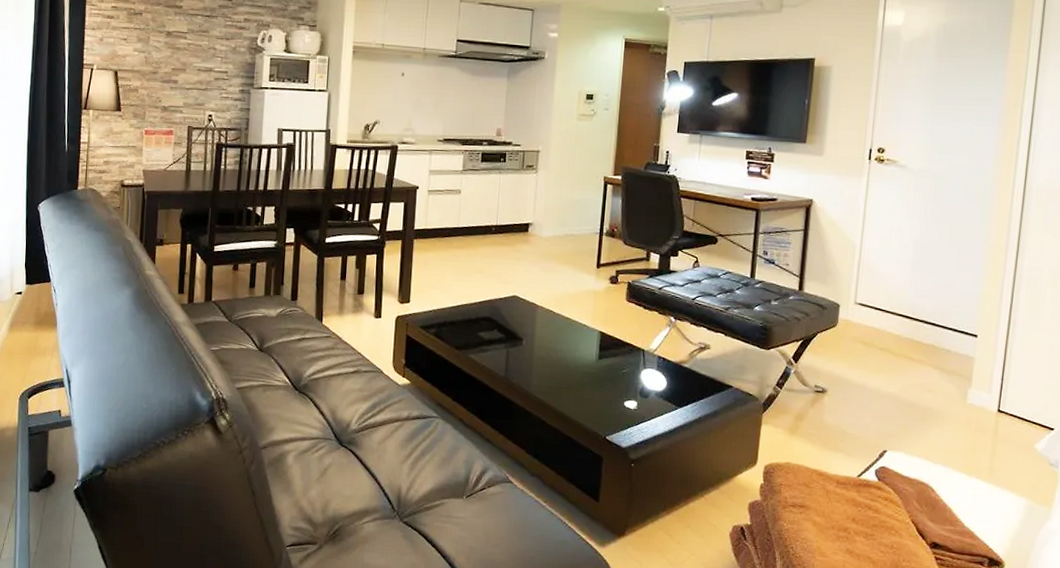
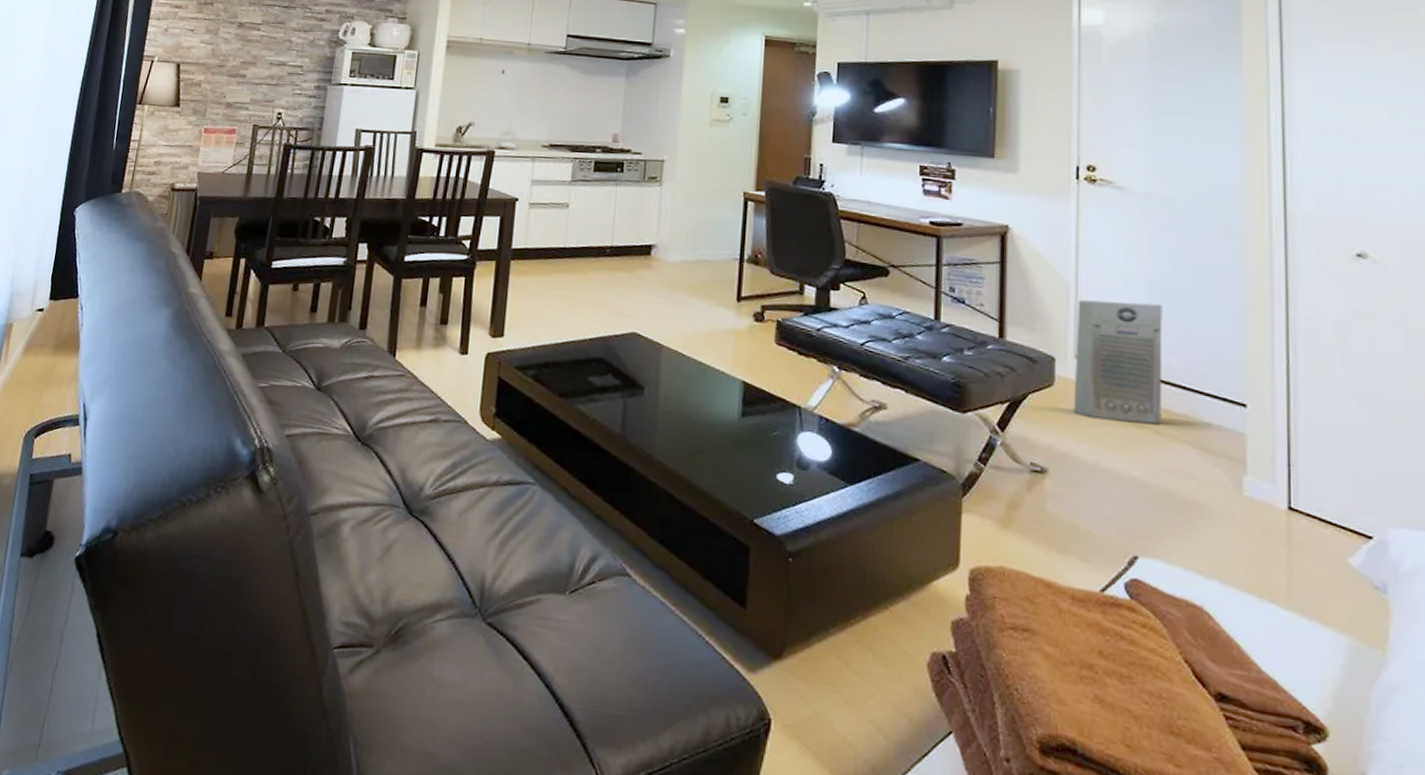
air purifier: none [850,258,924,352] -> present [1073,299,1163,424]

